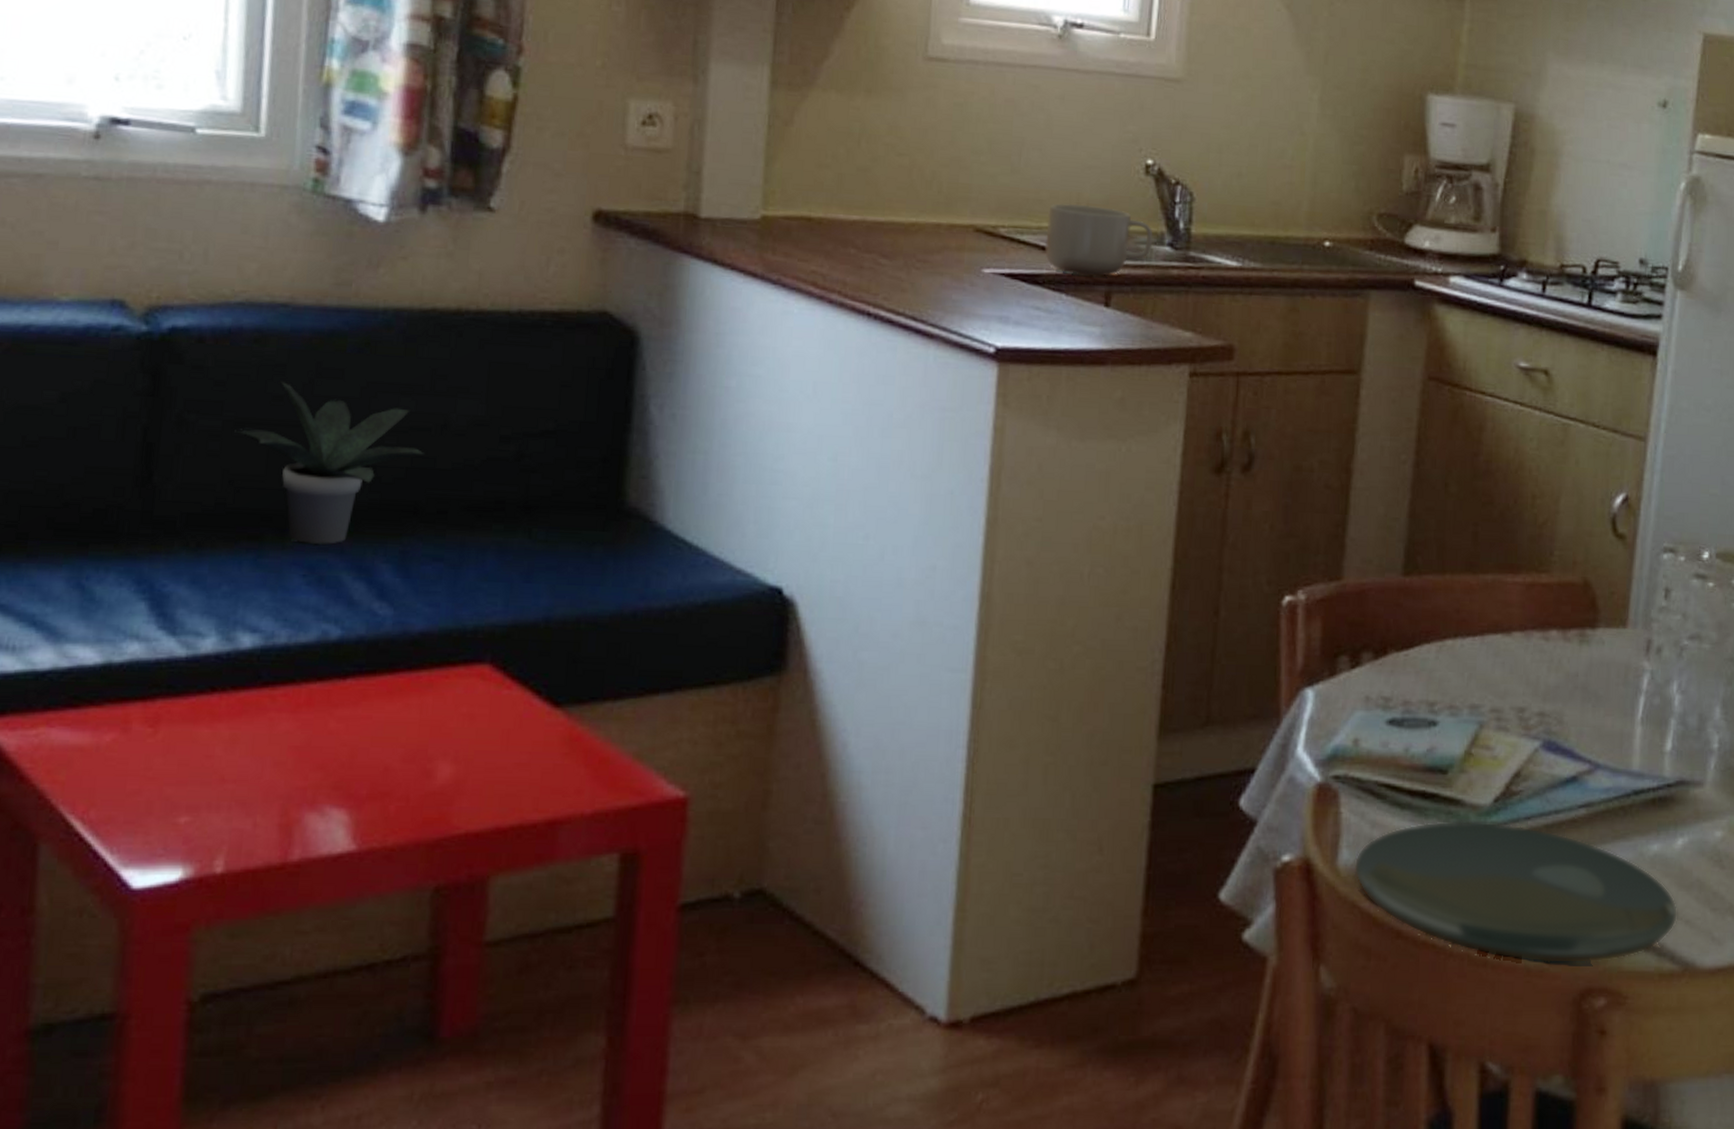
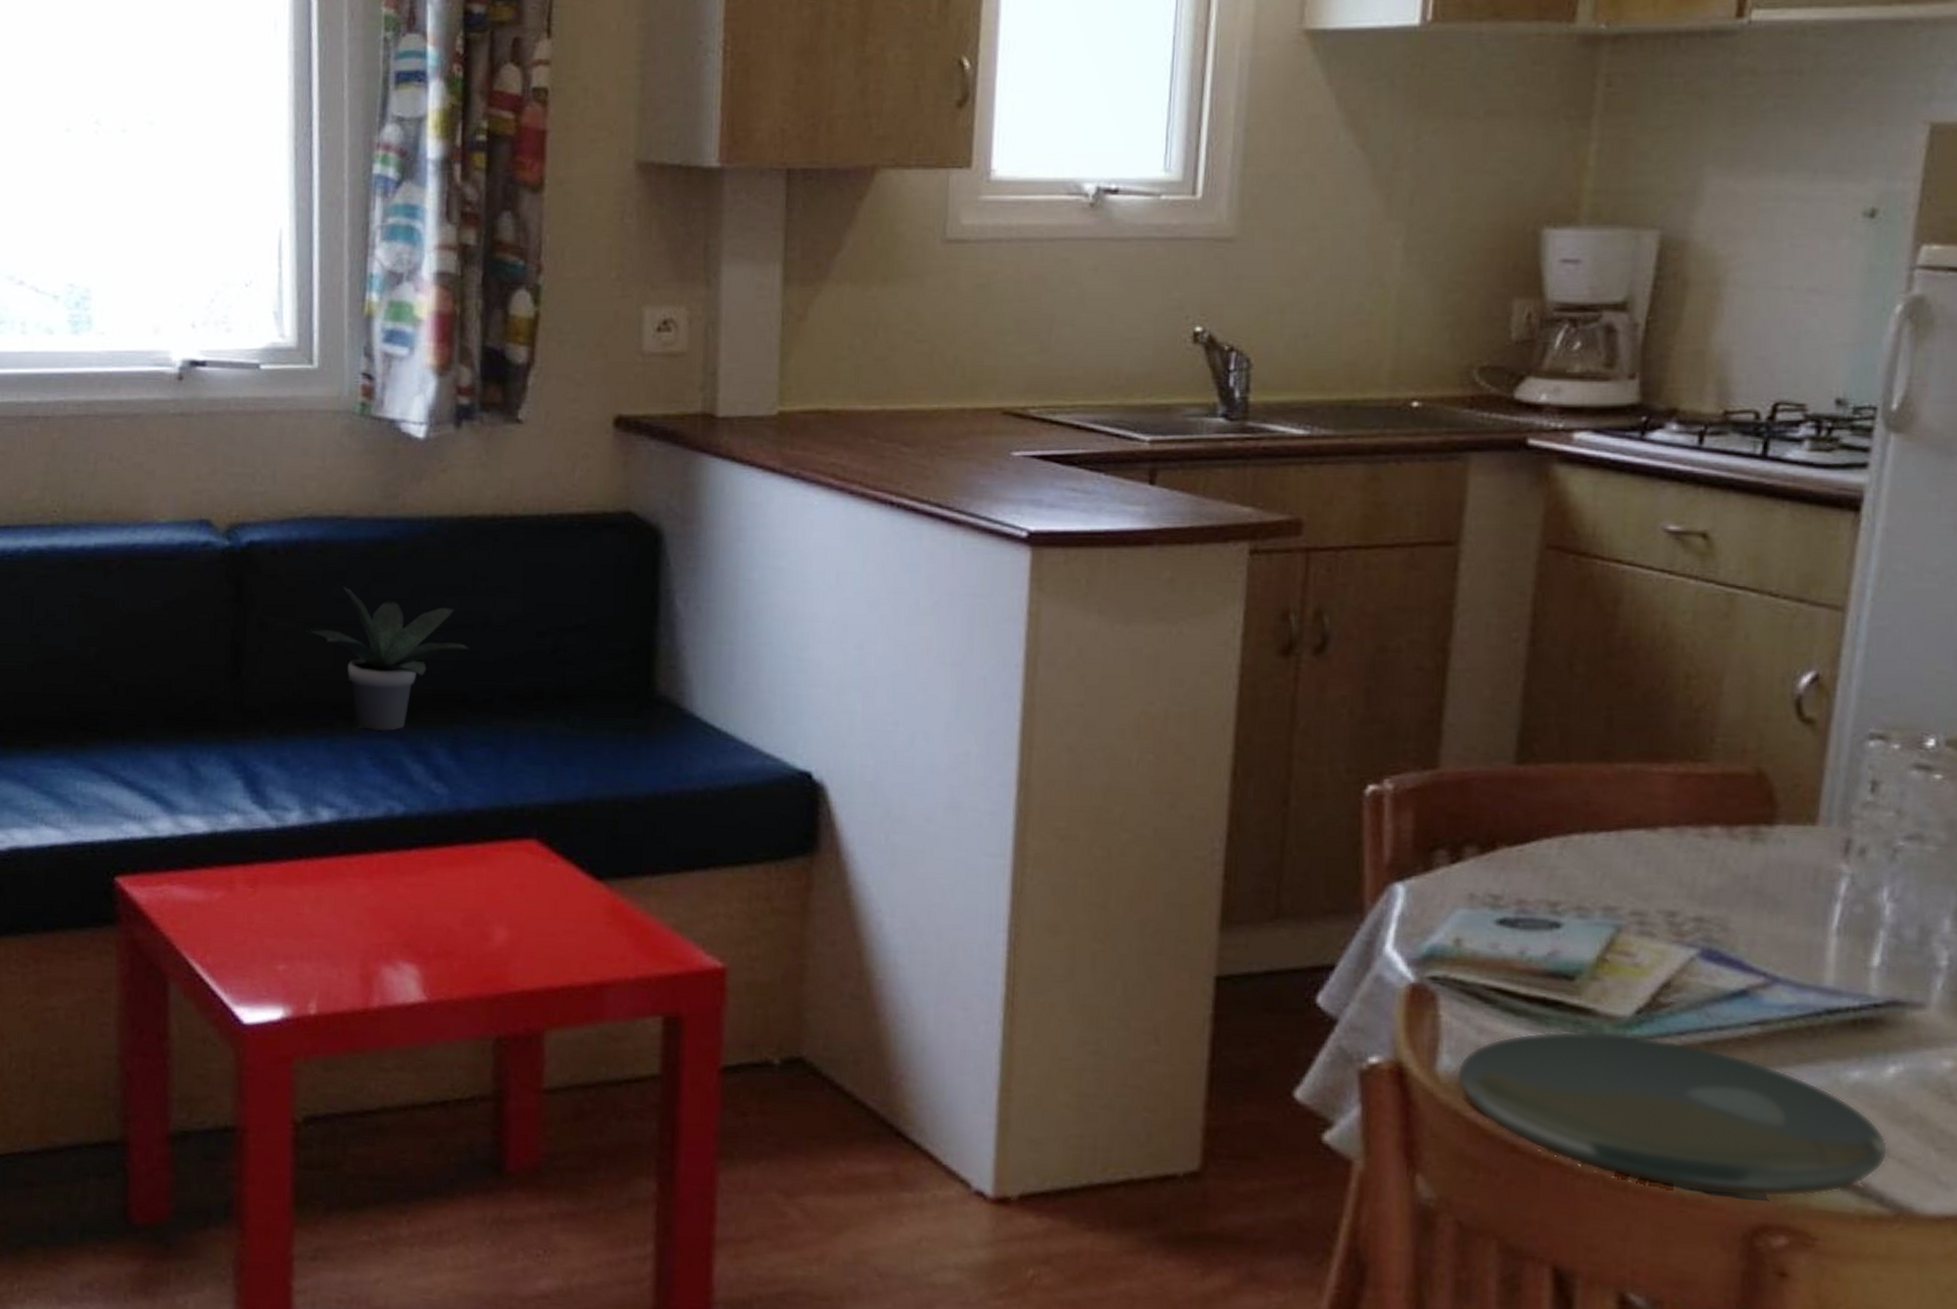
cup: present [1045,203,1153,276] -> none [1080,379,1204,452]

